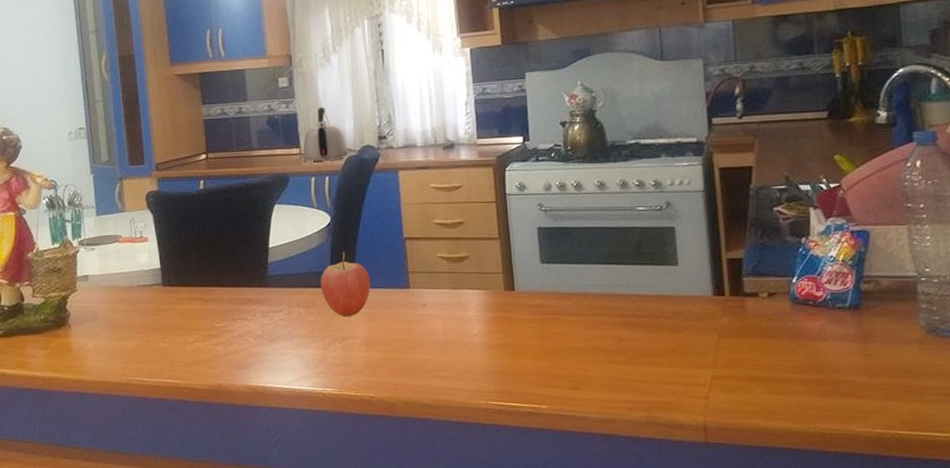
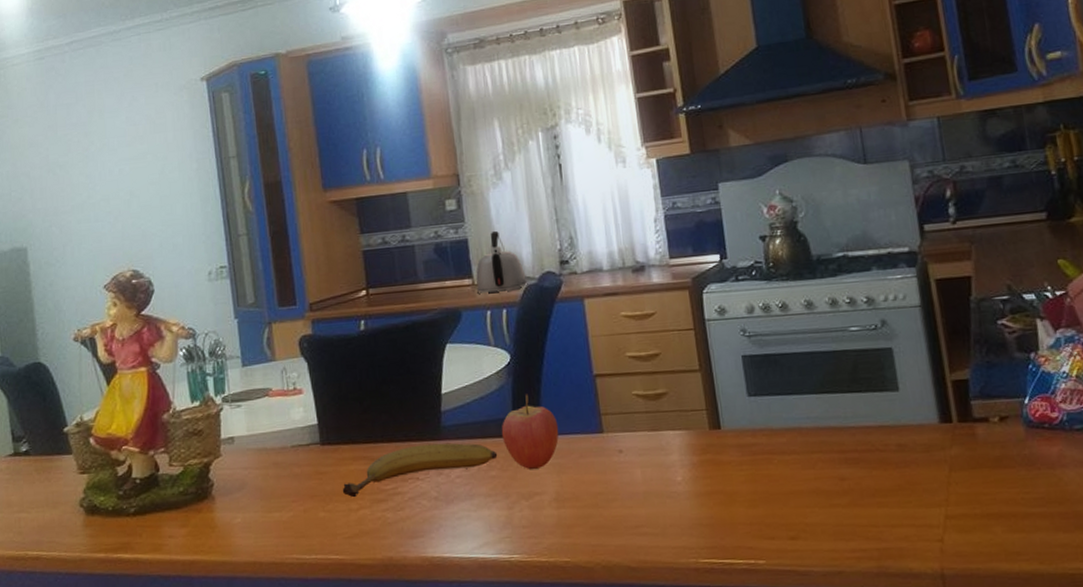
fruit: none [180,290,316,333] -> present [342,443,498,498]

